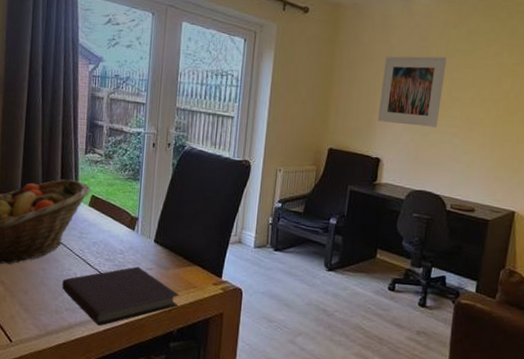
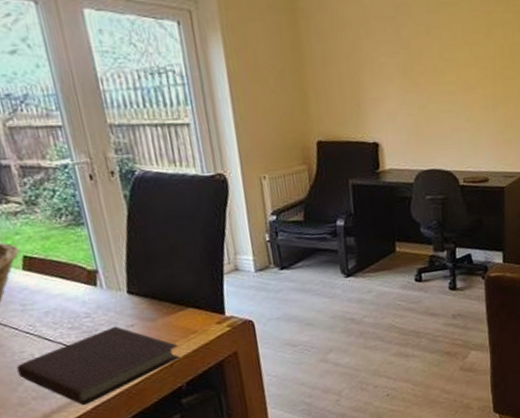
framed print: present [377,56,447,127] -> none [360,14,434,101]

